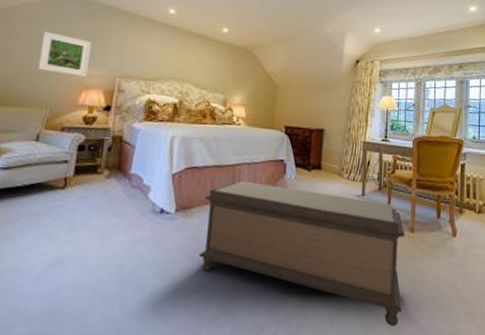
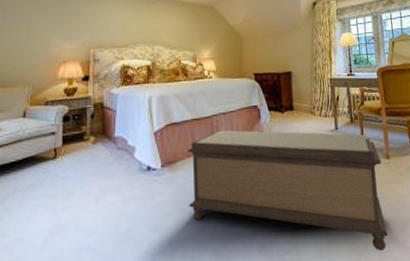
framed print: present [37,31,92,77] -> none [16,14,63,52]

